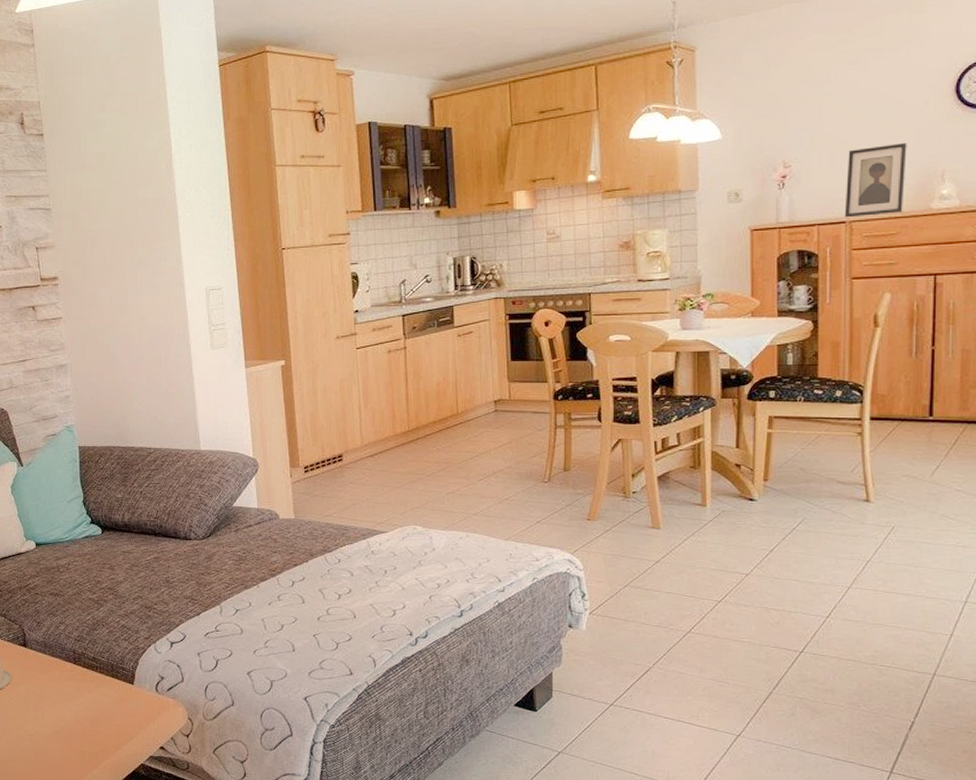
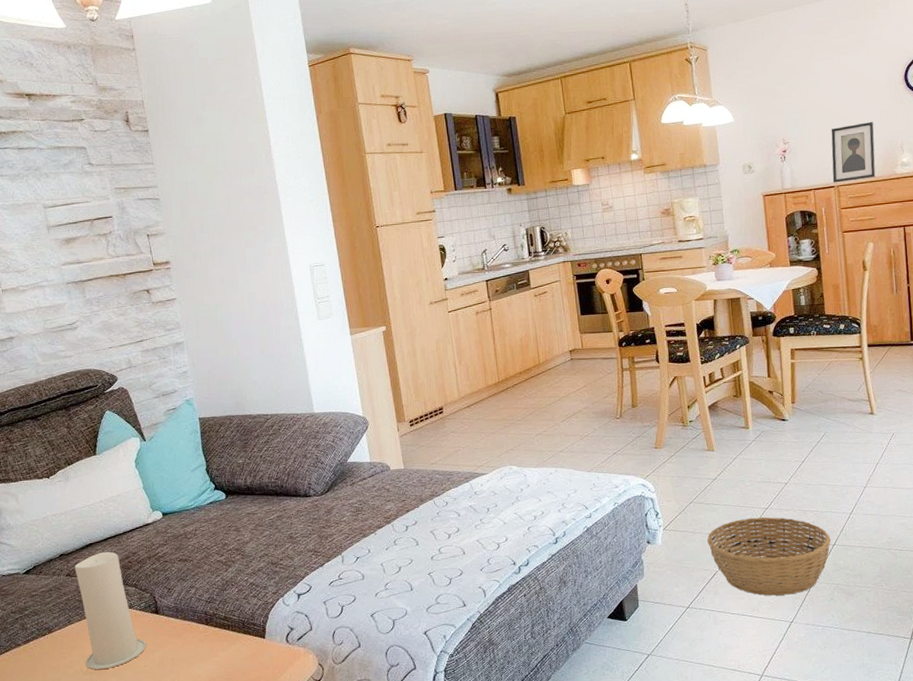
basket: none [642,610,799,704] -> present [707,517,832,596]

